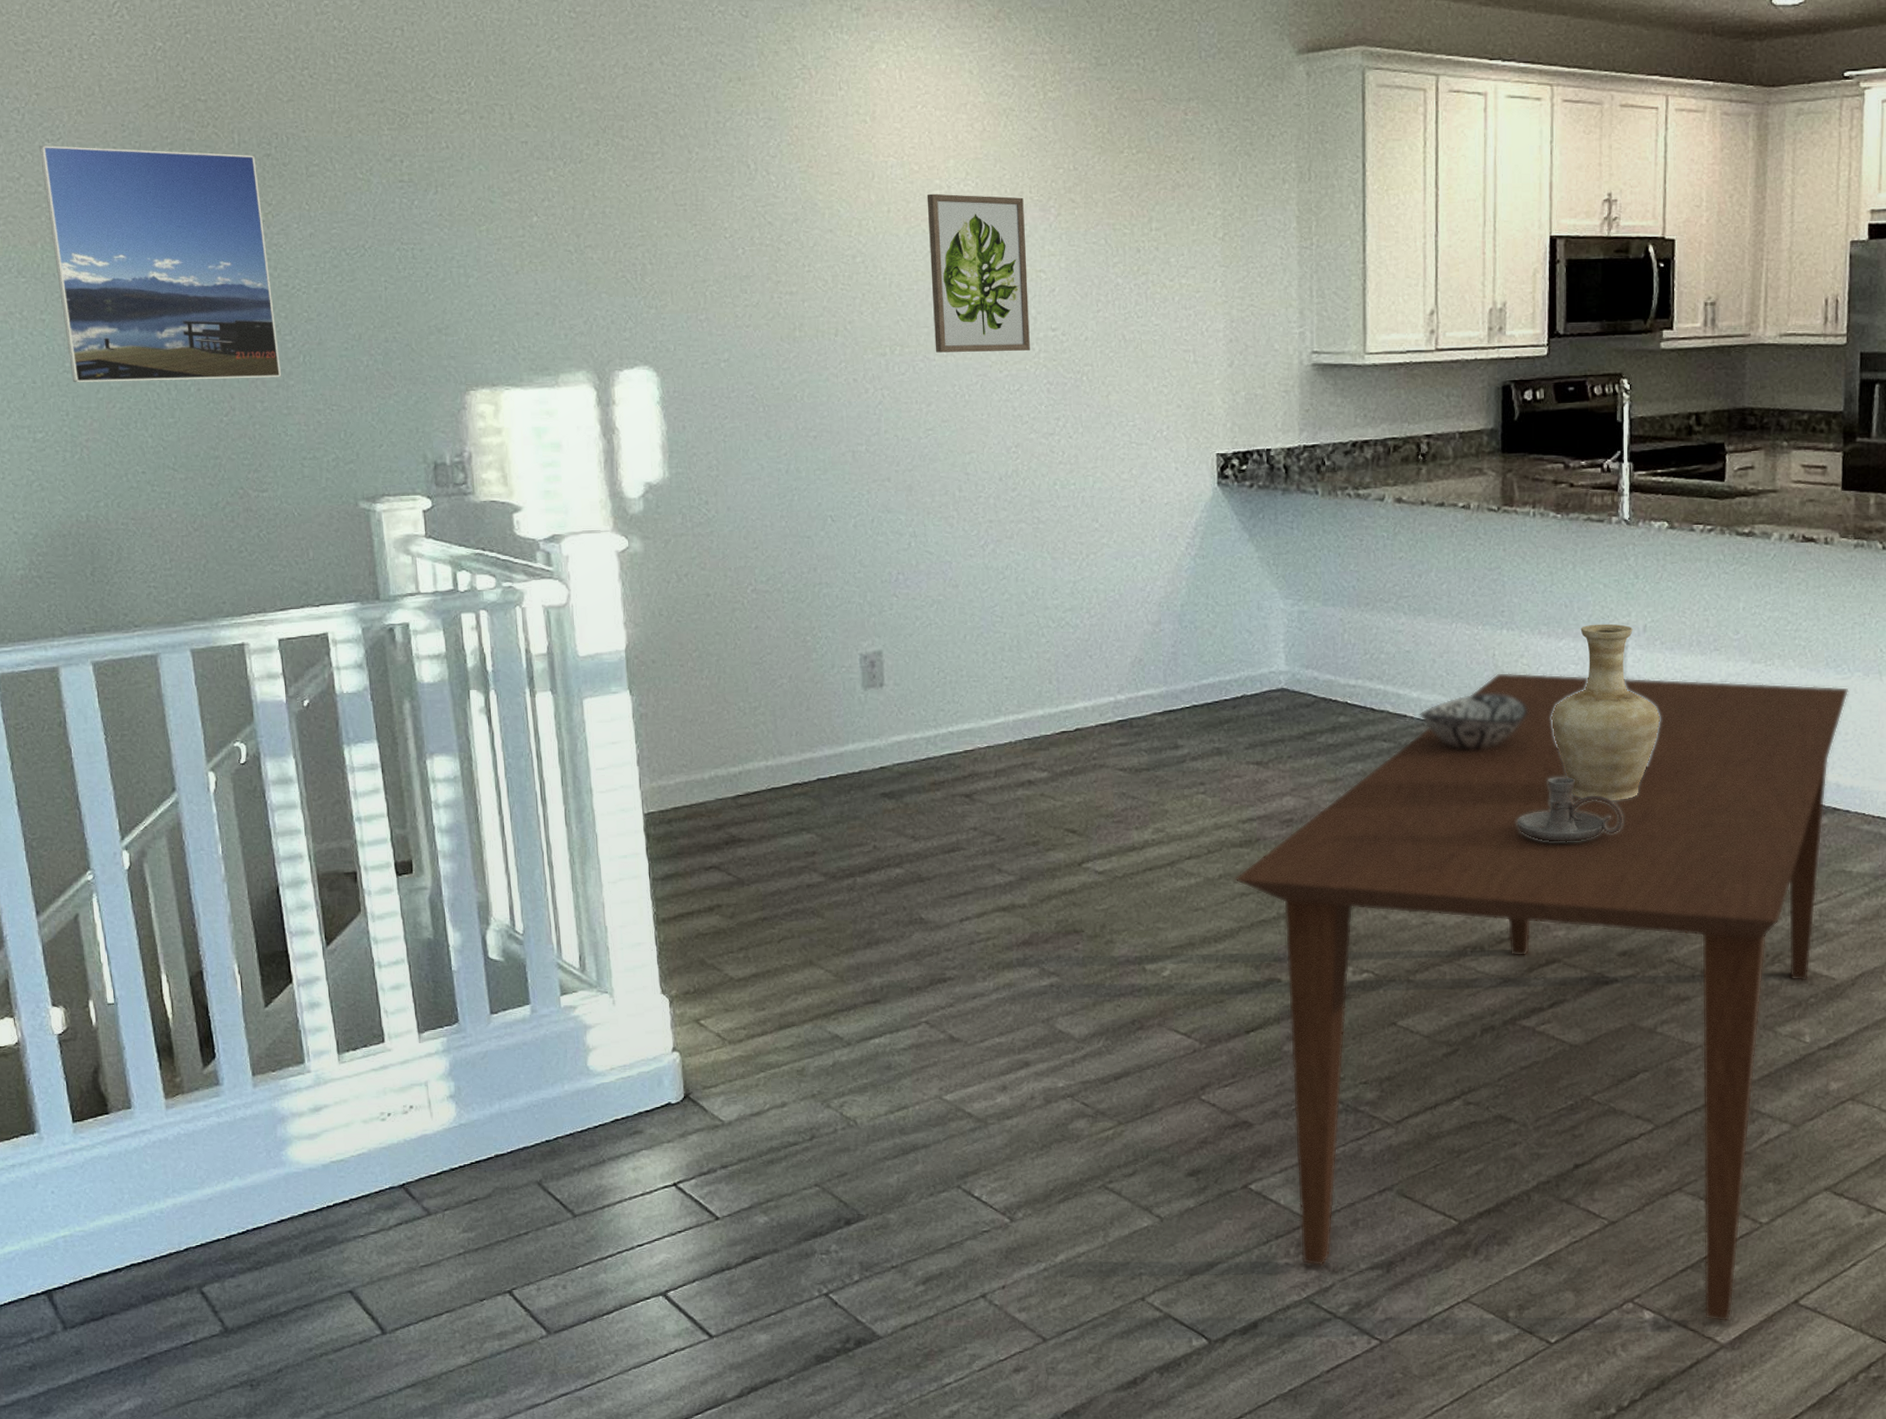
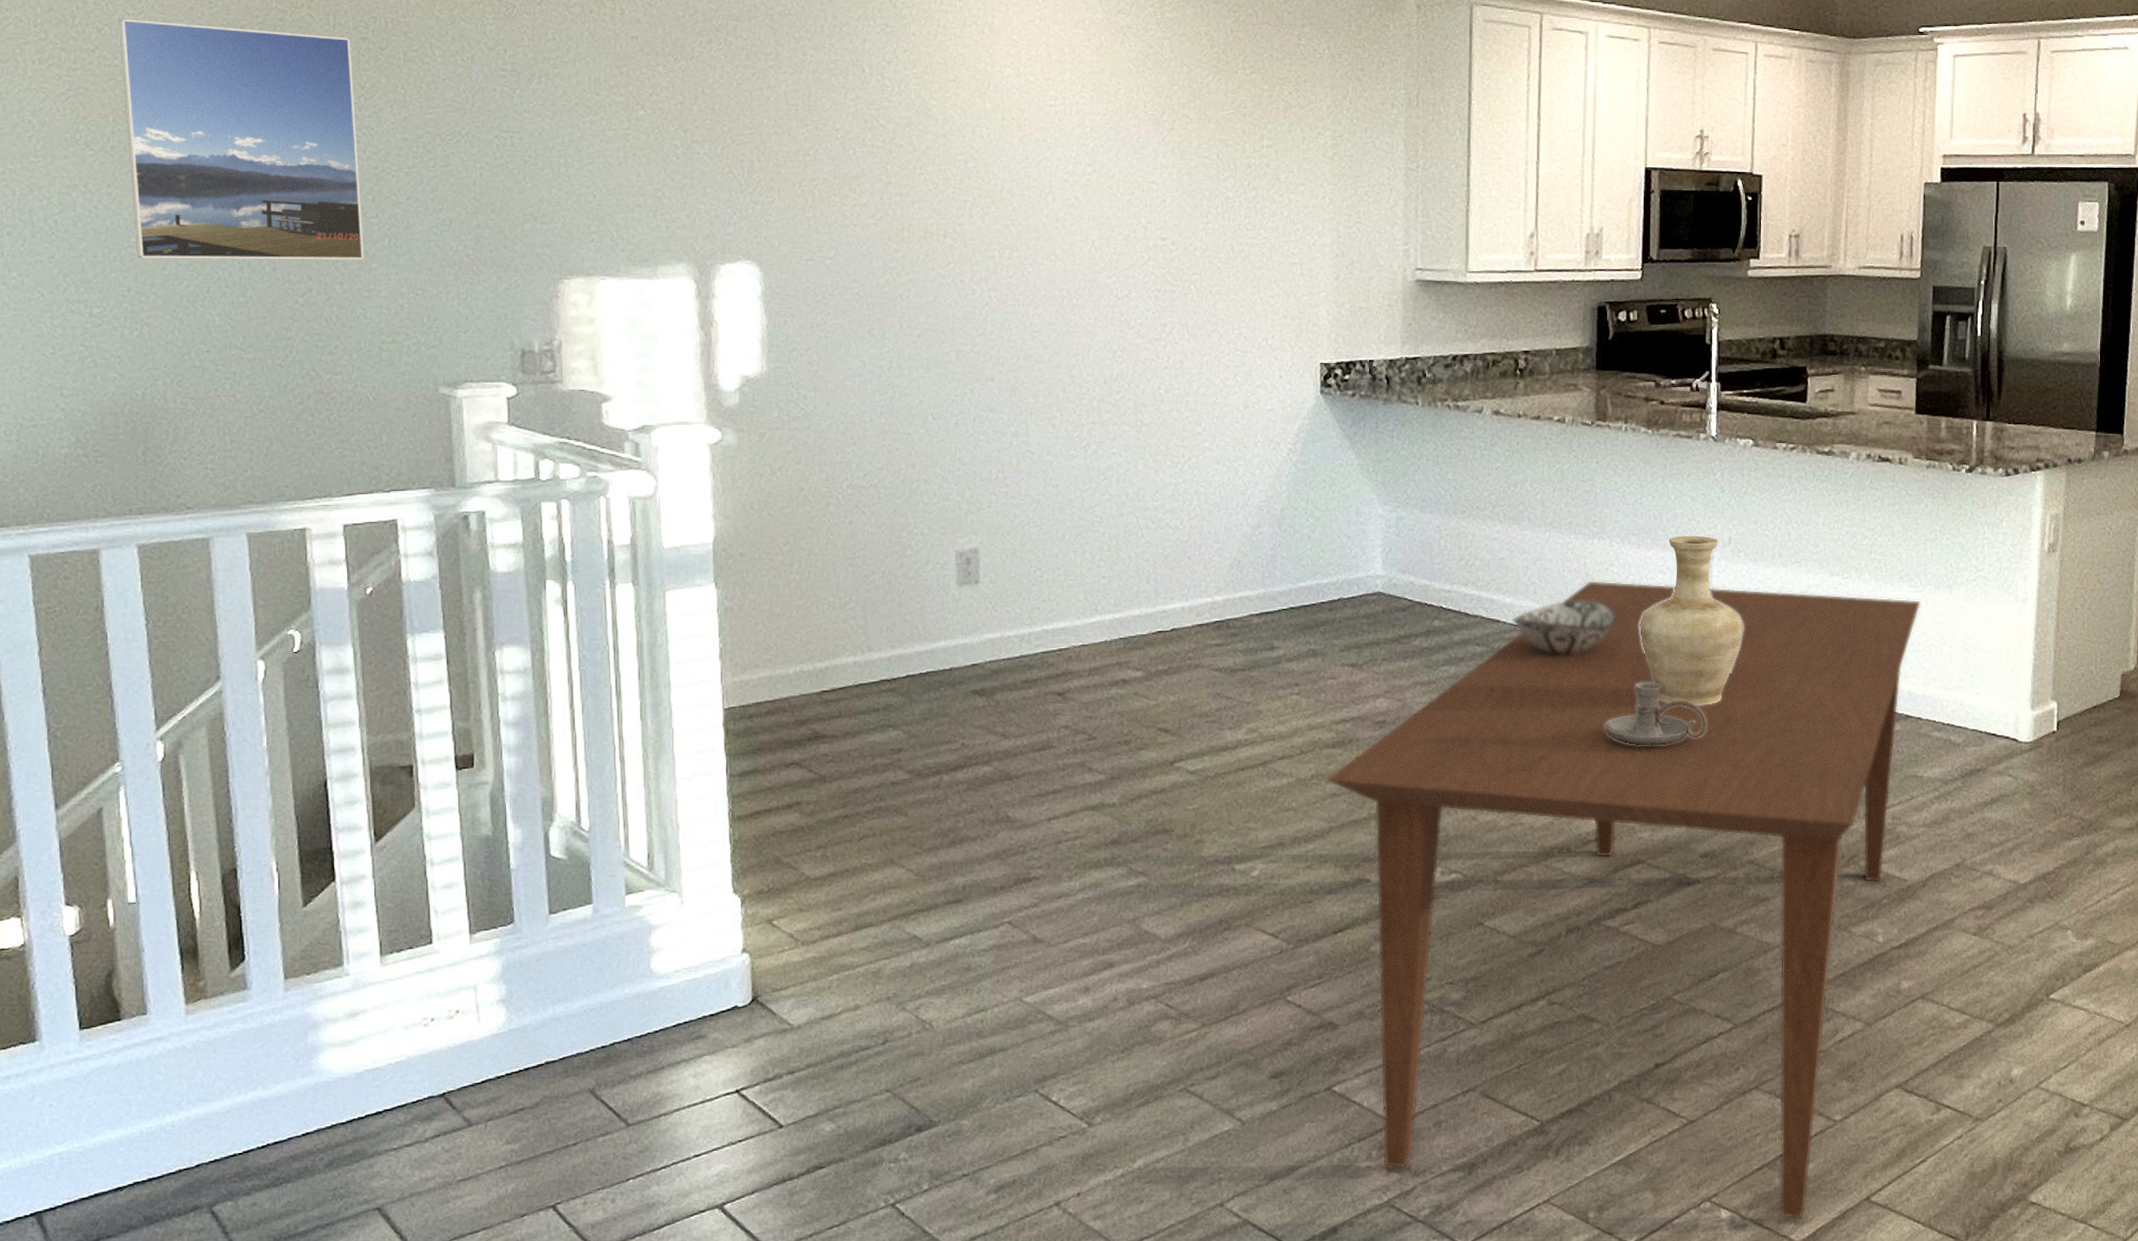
wall art: present [926,193,1030,353] -> none [1041,104,1139,258]

